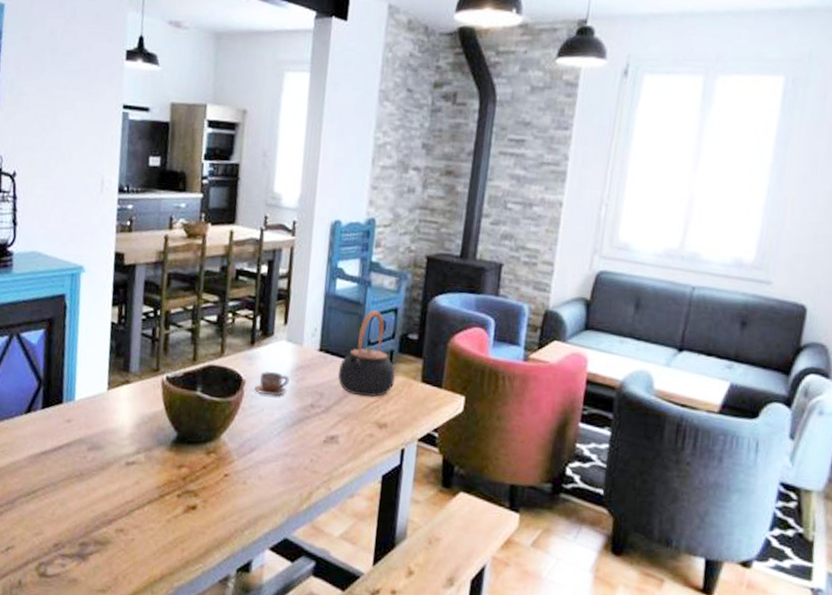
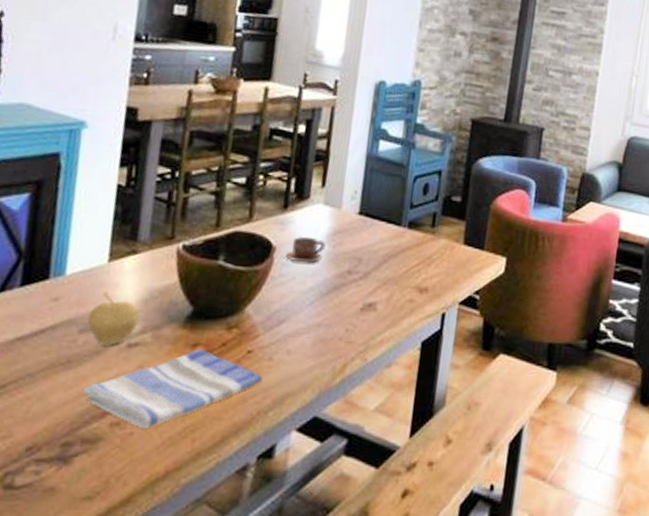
dish towel: none [92,470,238,537] -> present [81,349,262,429]
fruit: none [93,416,134,463] -> present [87,292,140,346]
teapot: present [337,310,395,397] -> none [377,172,438,261]

